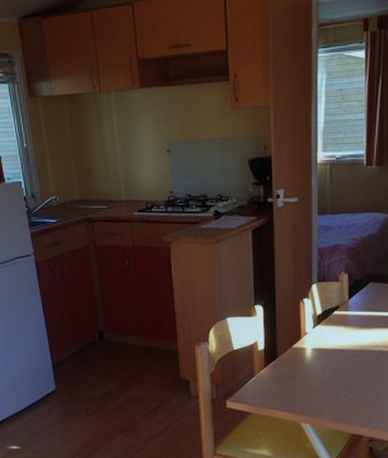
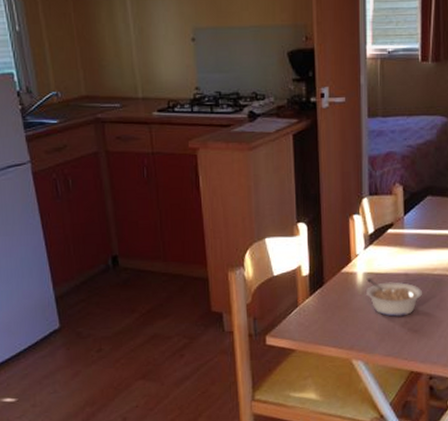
legume: none [314,353,365,387] -> present [366,278,423,317]

